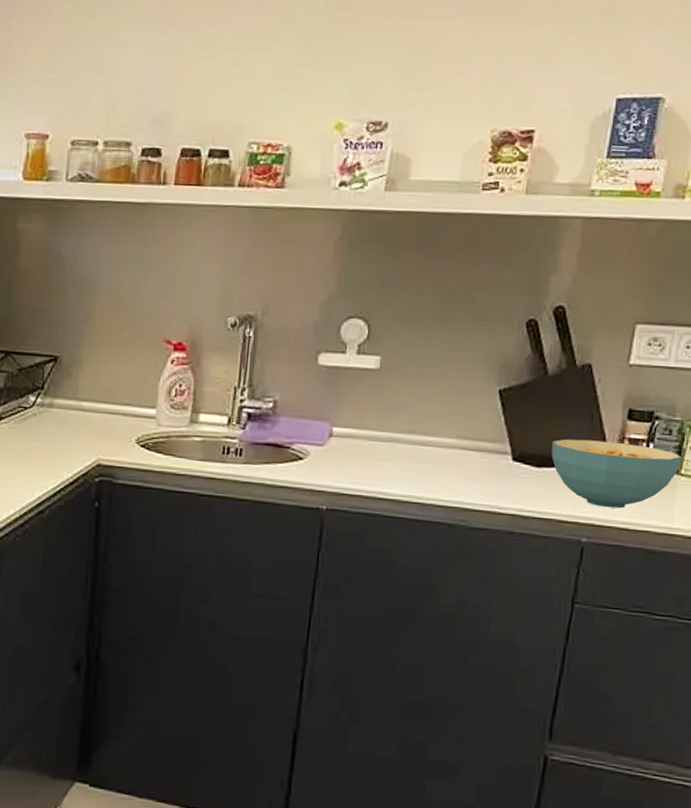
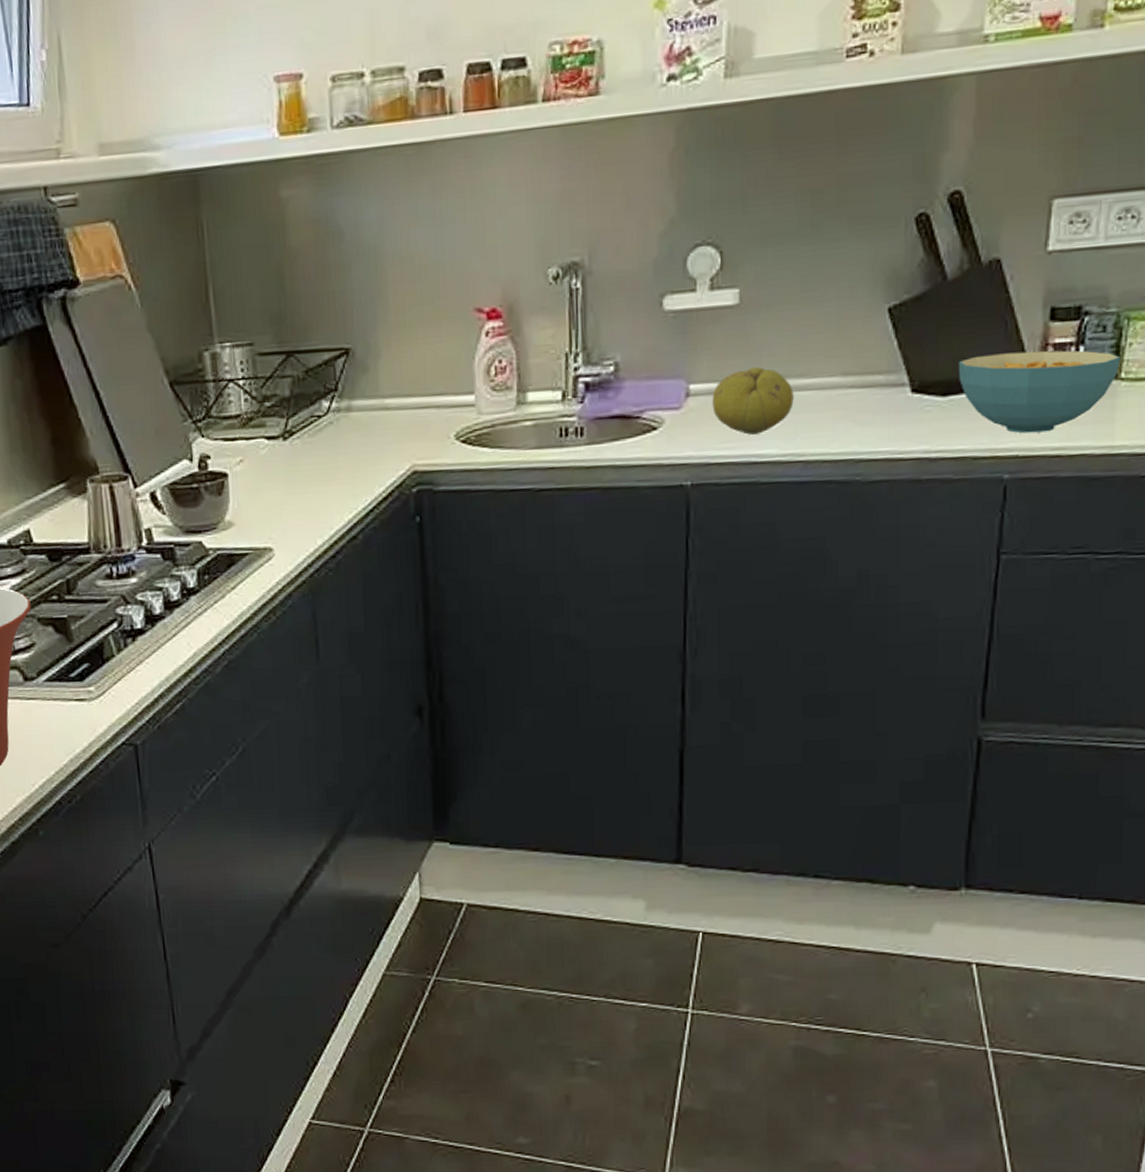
fruit: none [349,420,417,476] -> present [712,366,794,435]

